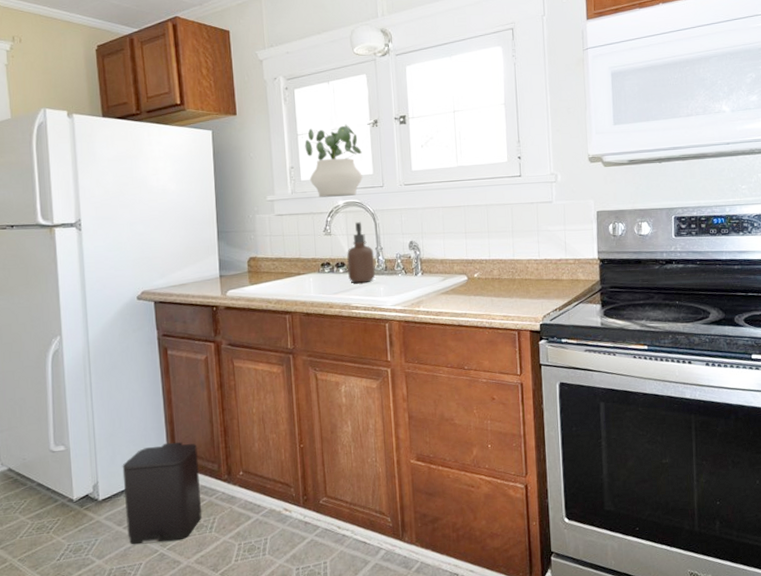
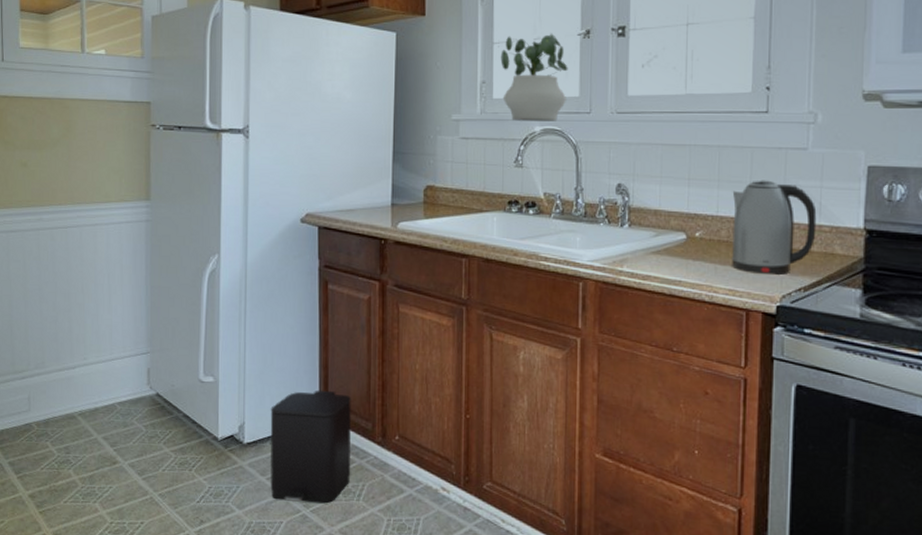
soap dispenser: present [347,222,376,284] -> none [539,154,573,230]
kettle: none [499,228,564,302] -> present [732,180,817,275]

